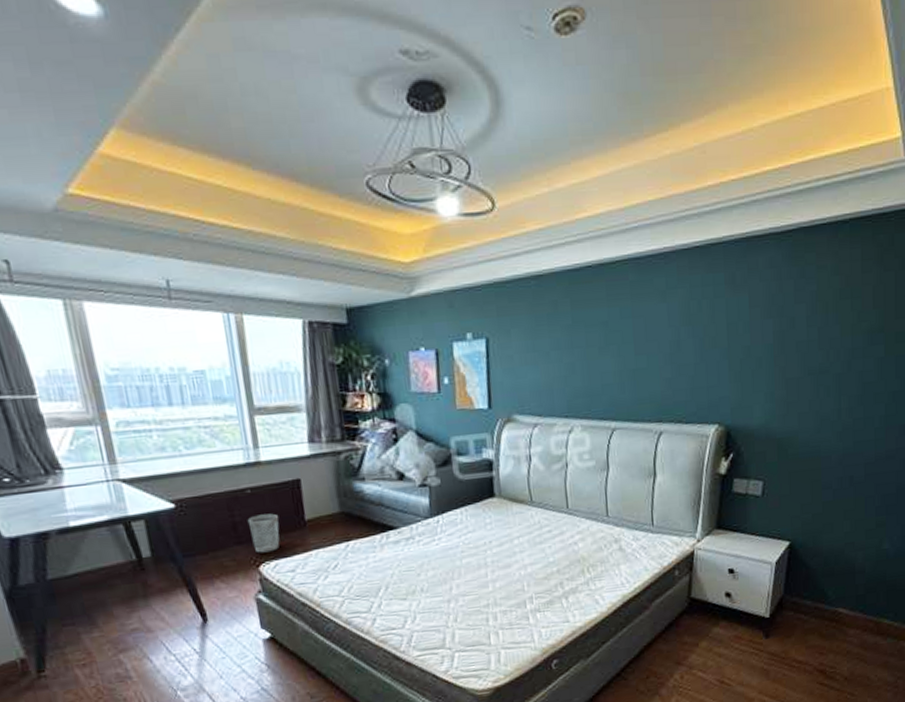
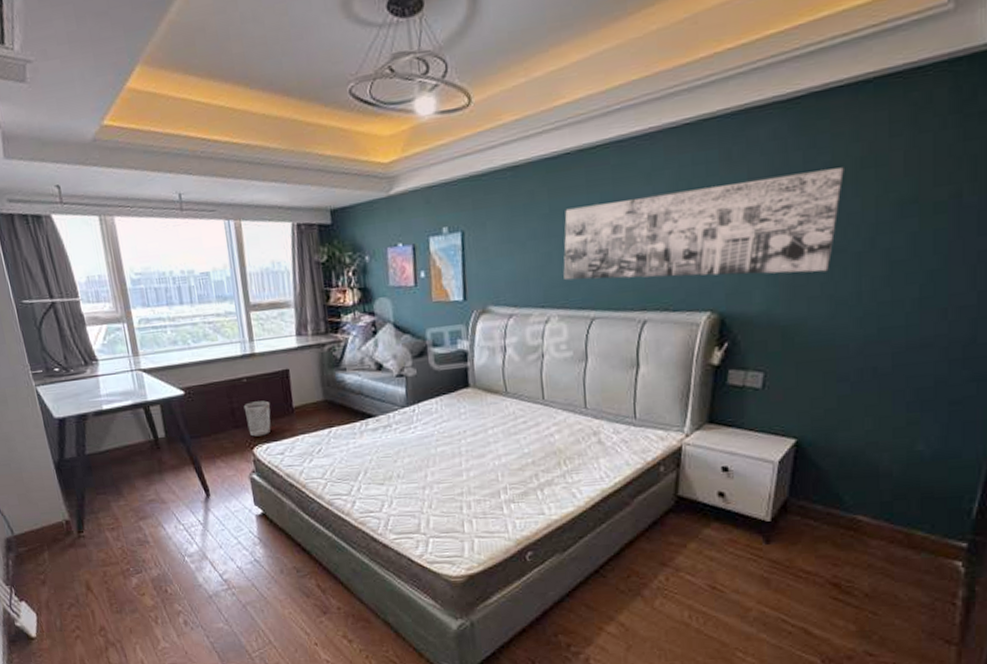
wall art: none [585,297,827,391] -> present [563,167,844,280]

